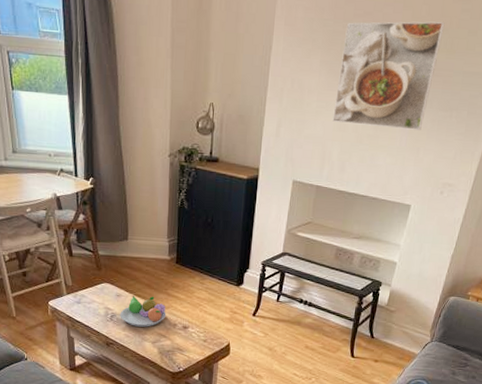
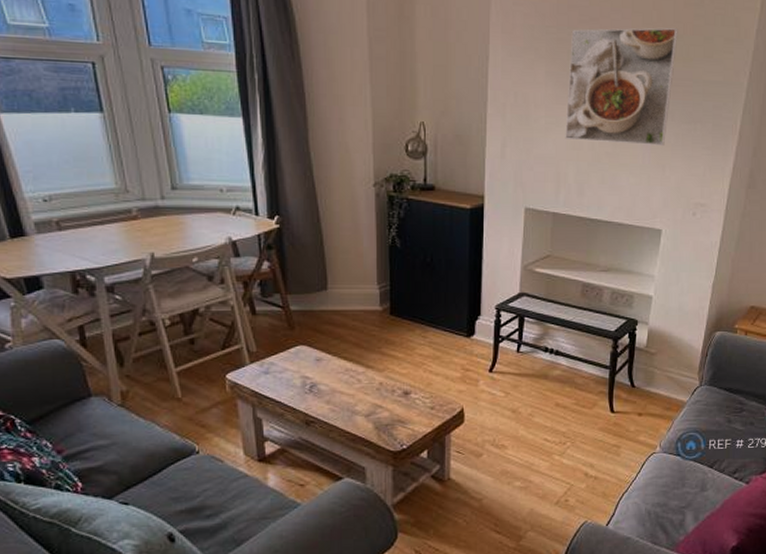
fruit bowl: present [120,296,166,327] -> none [322,357,382,397]

